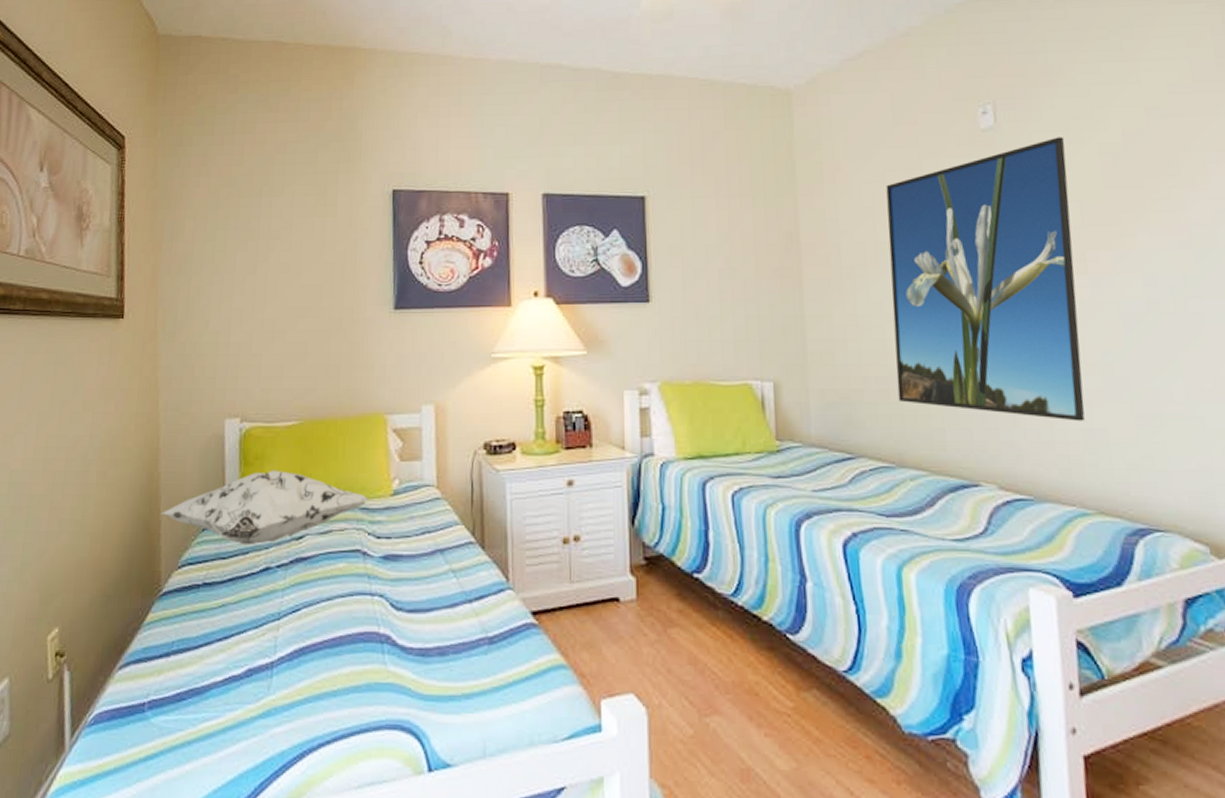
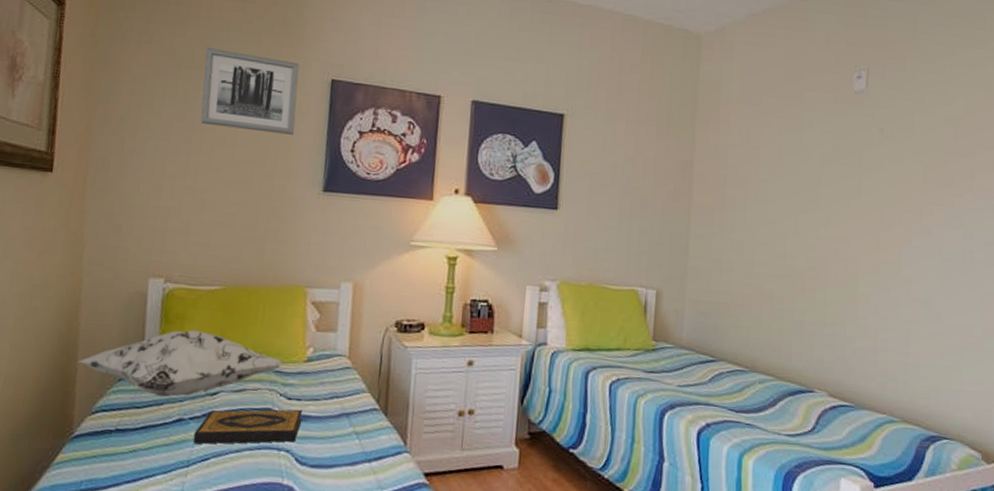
wall art: none [263,173,360,253] -> present [200,48,300,135]
hardback book: none [282,548,394,594] -> present [193,409,303,444]
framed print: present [886,137,1085,422] -> none [758,105,920,346]

